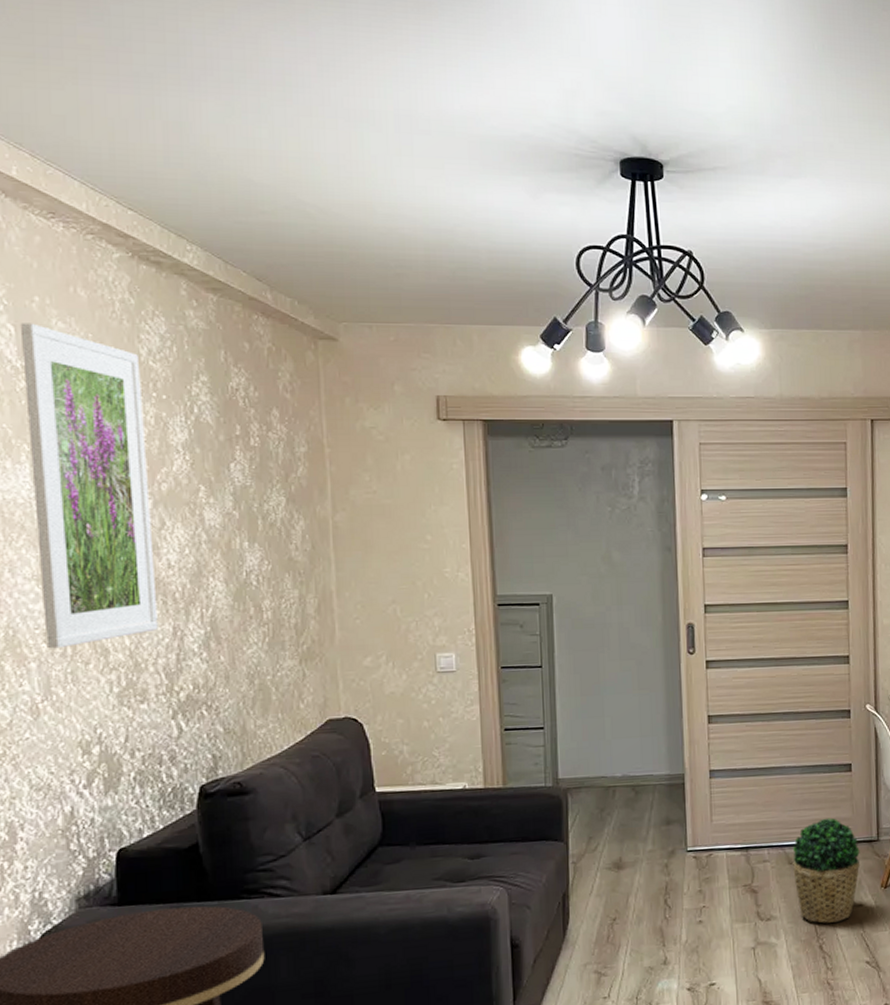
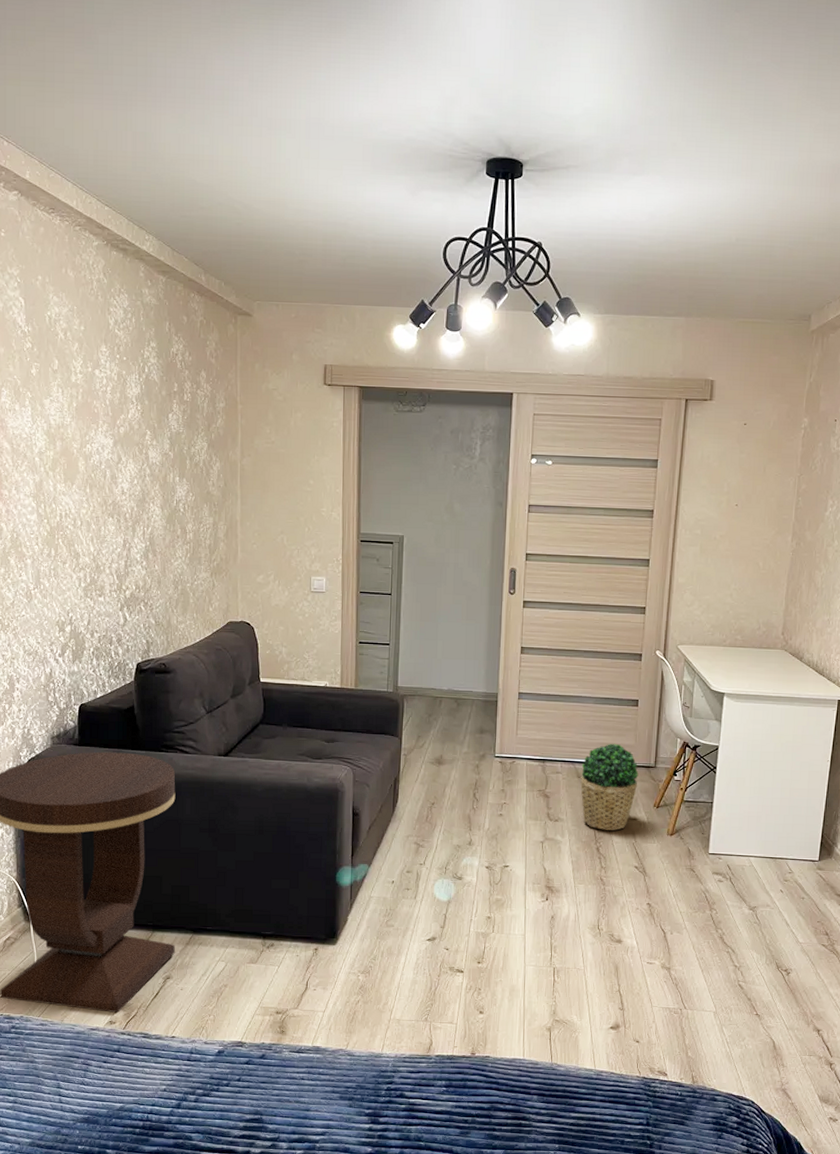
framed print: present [20,323,158,649] -> none [28,296,113,550]

